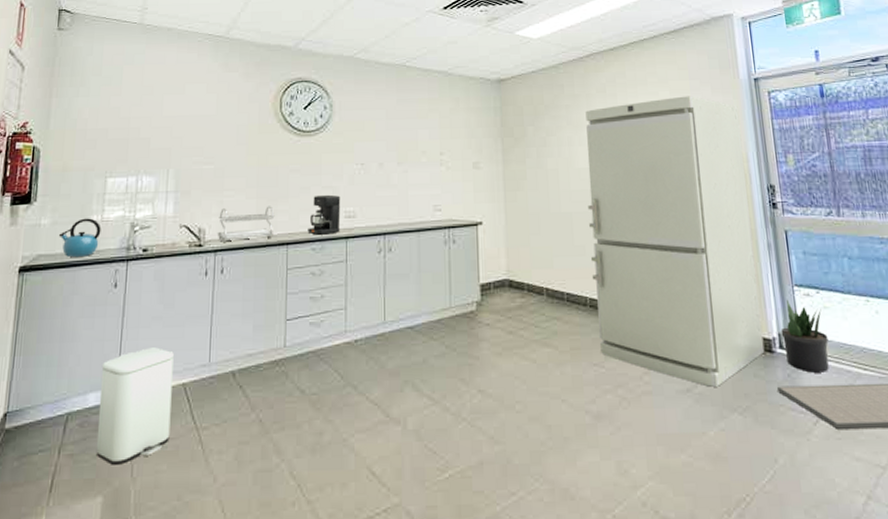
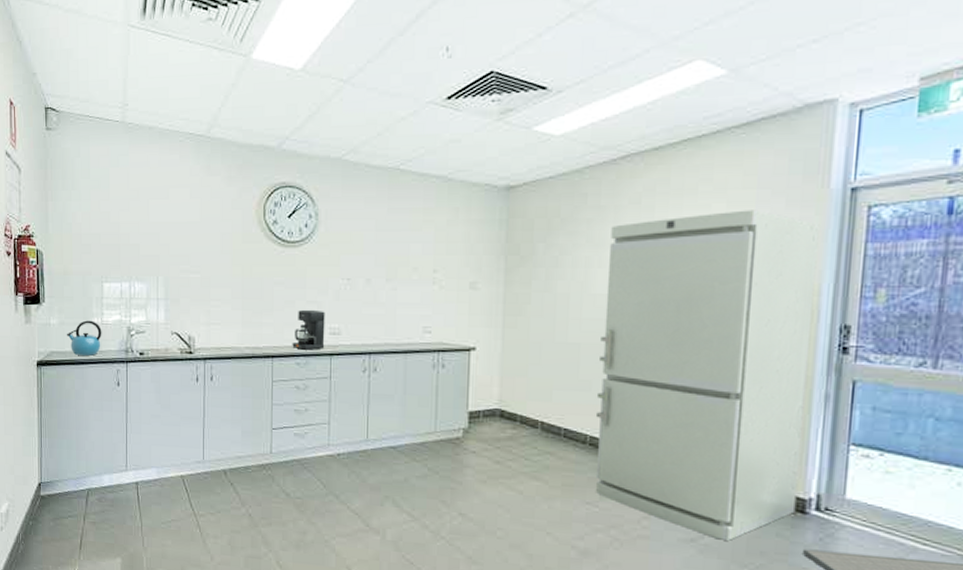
pedal bin: present [96,347,174,465] -> none [112,441,172,536]
dish rack: present [217,206,275,242] -> none [205,318,260,351]
planter: present [780,299,829,373] -> none [821,458,883,542]

